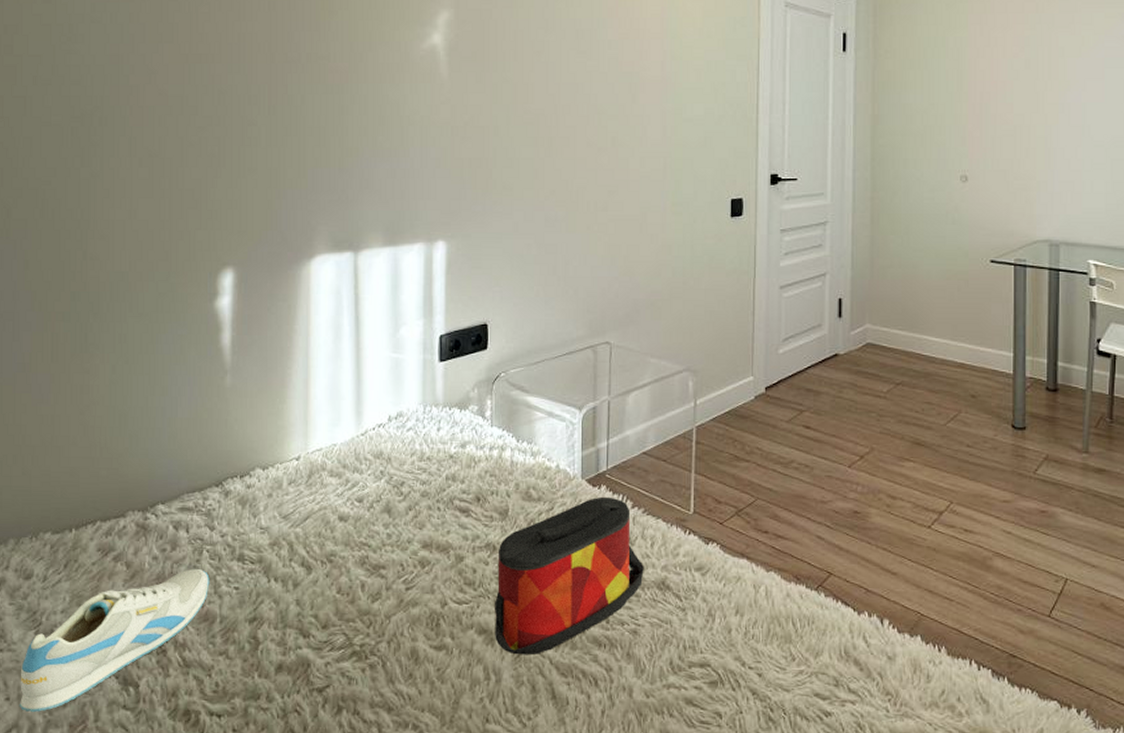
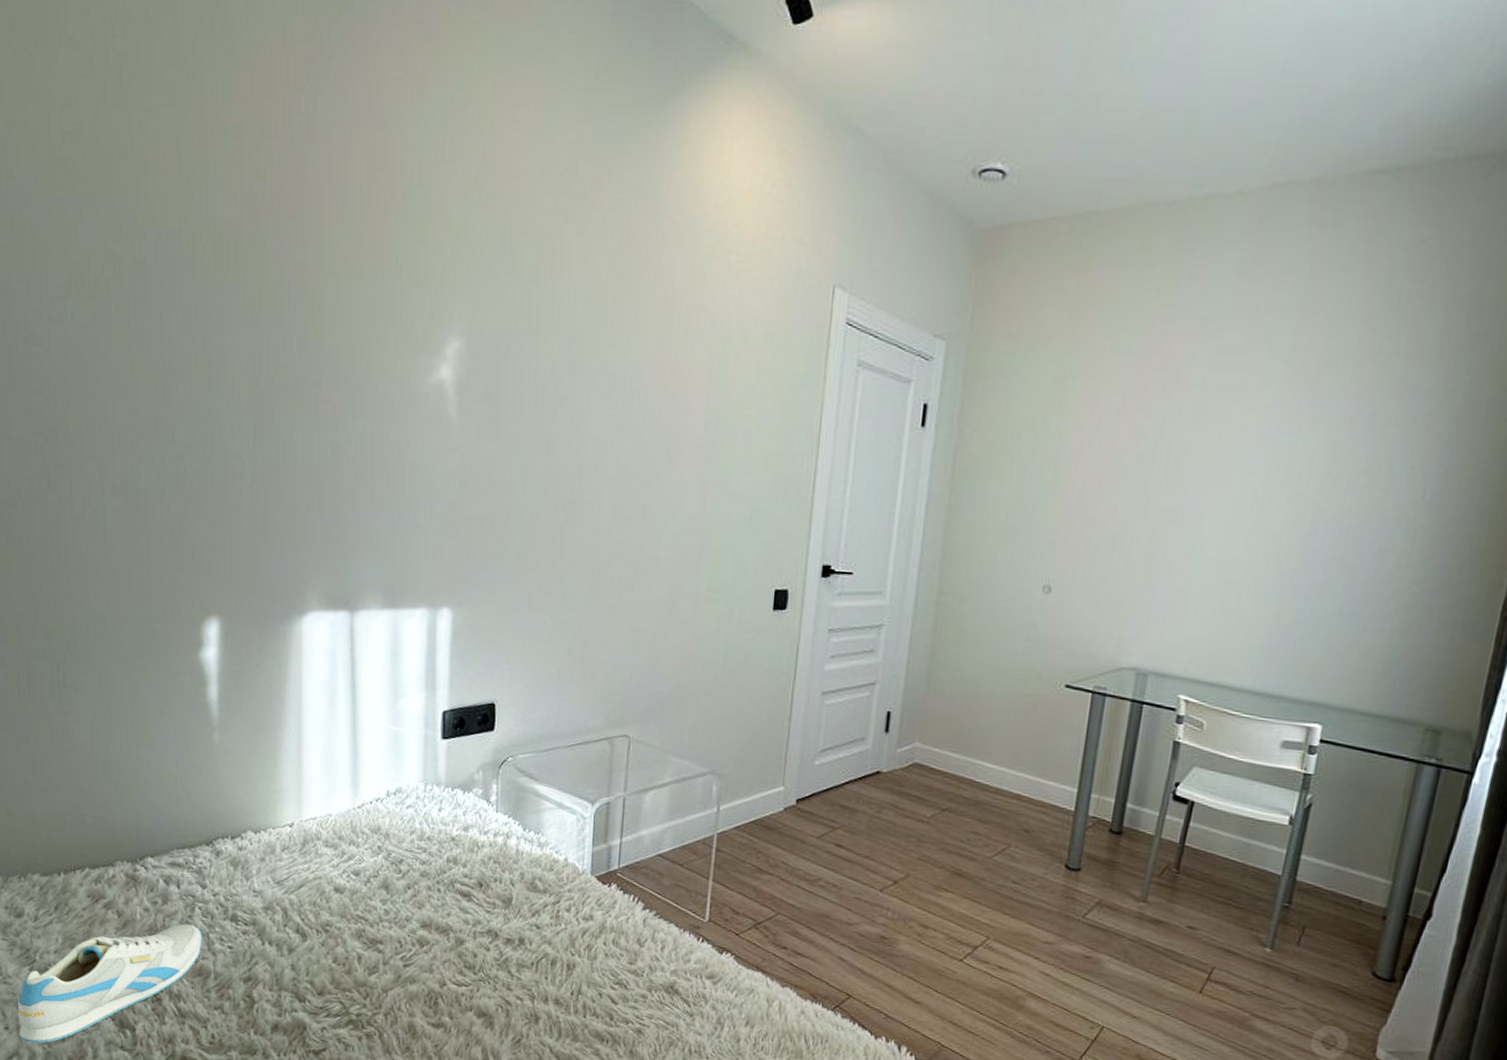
bag: present [495,496,644,656] -> none [494,895,653,1043]

